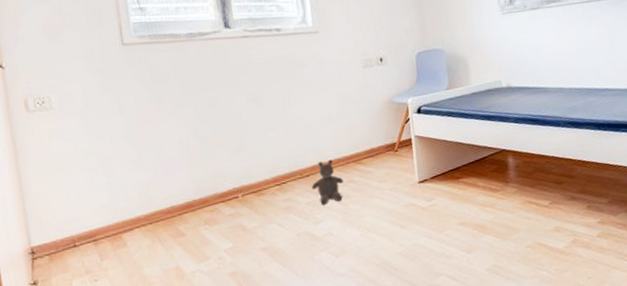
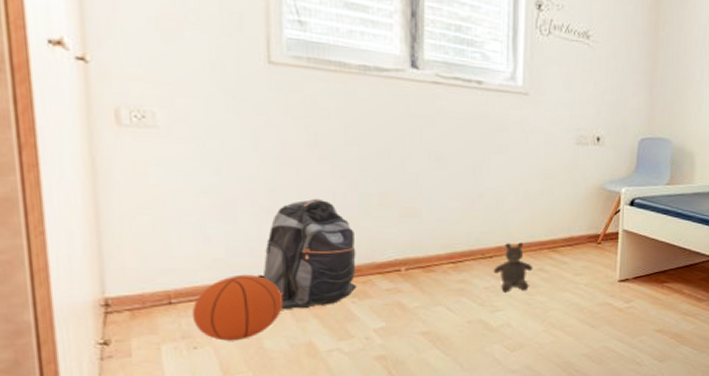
basketball: none [90,215,155,273] -> present [191,274,284,341]
backpack: none [133,146,207,242] -> present [257,198,357,310]

